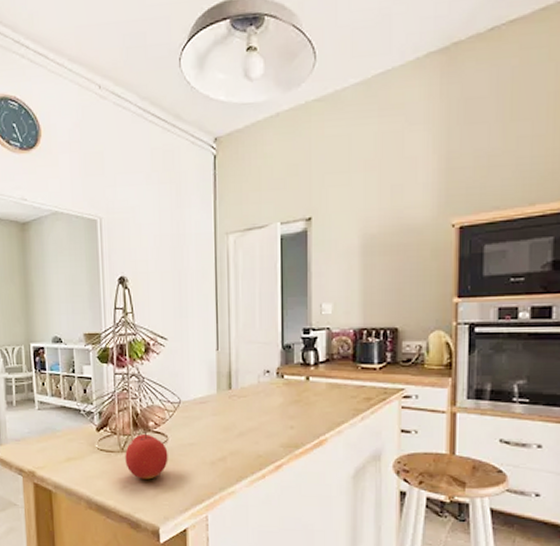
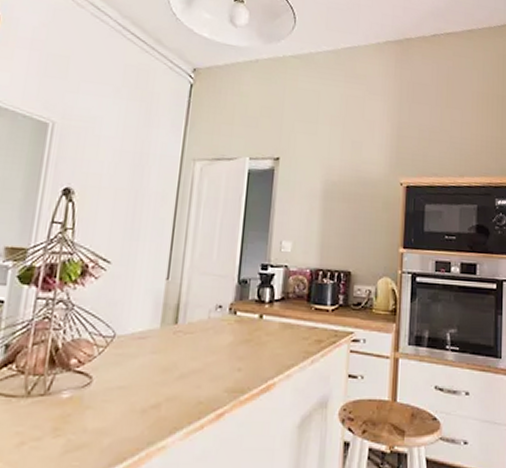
fruit: present [125,429,168,480] -> none [29,368,90,433]

